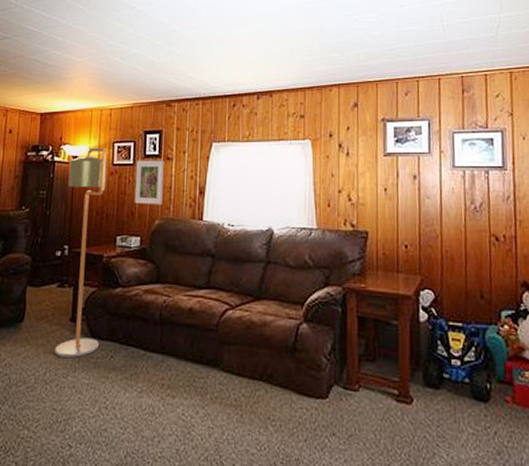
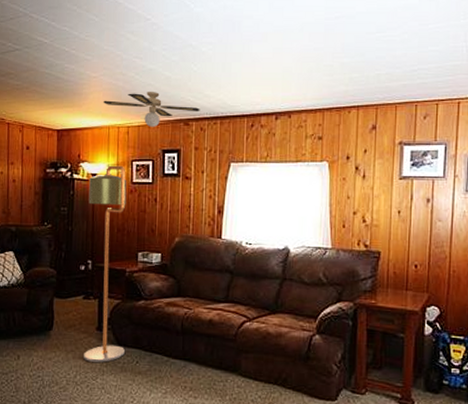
ceiling fan: none [87,75,183,109] -> present [103,92,200,127]
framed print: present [134,160,164,205] -> none [154,179,183,224]

